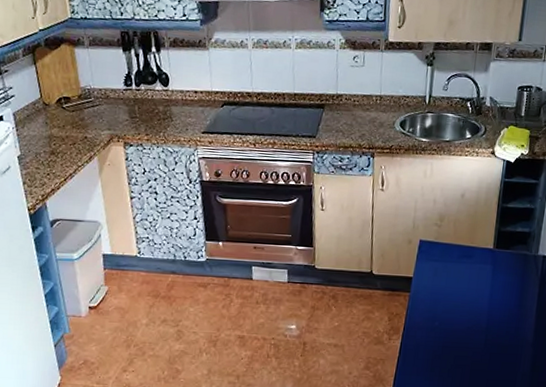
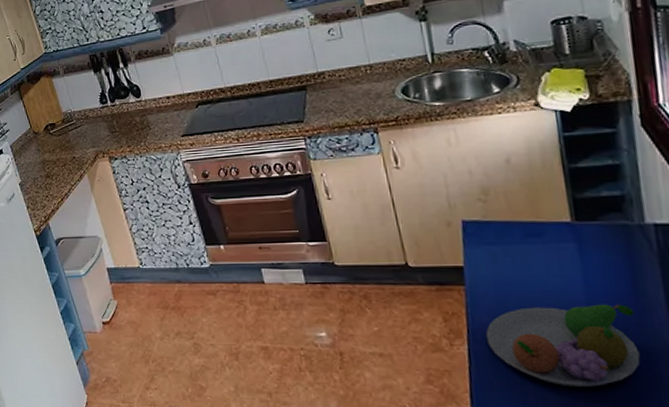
fruit bowl: none [415,312,515,374] -> present [485,304,641,388]

